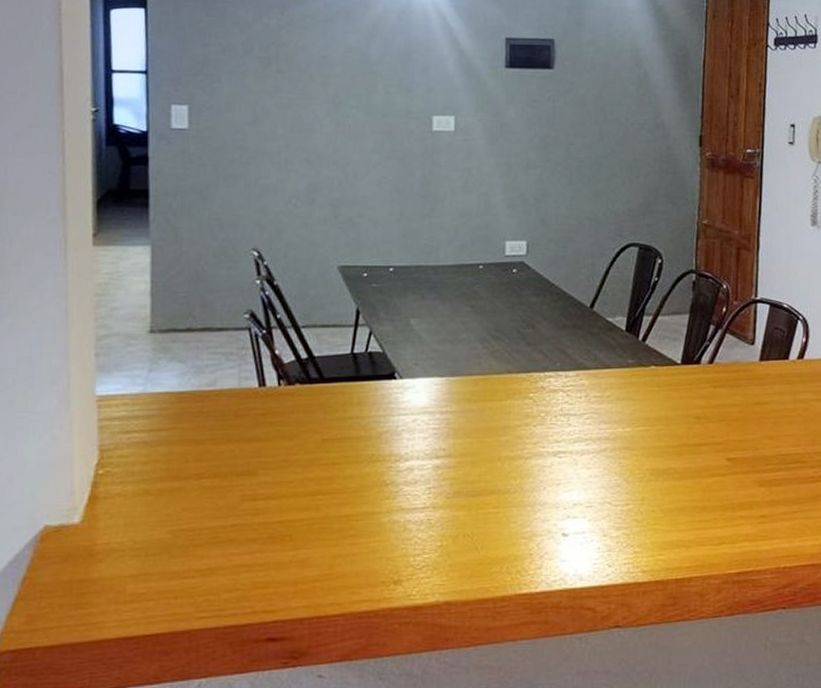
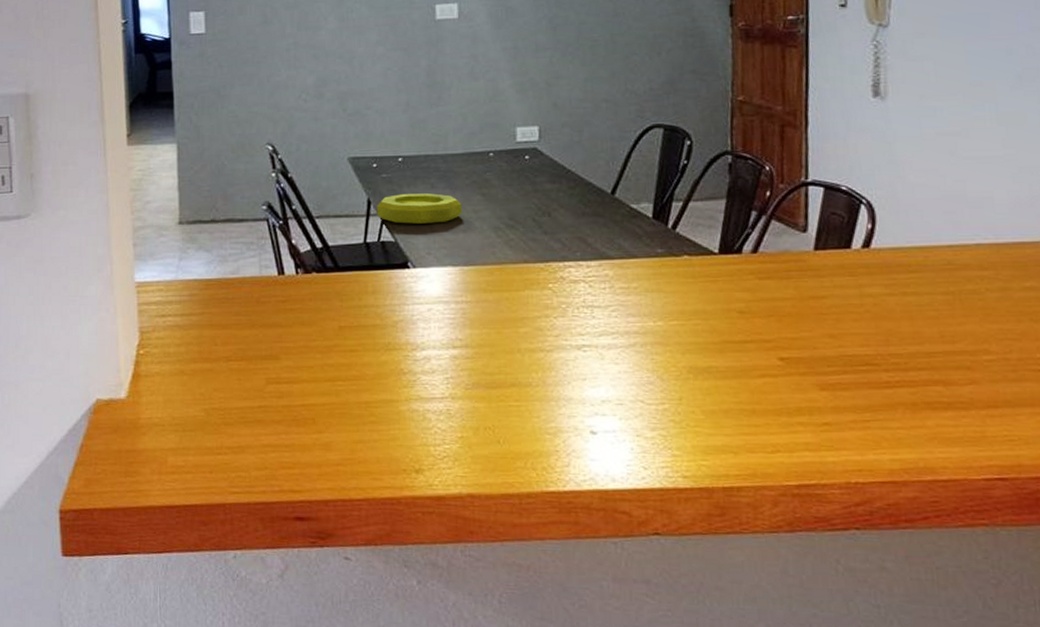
bowl: none [365,304,451,335] -> present [376,193,463,224]

